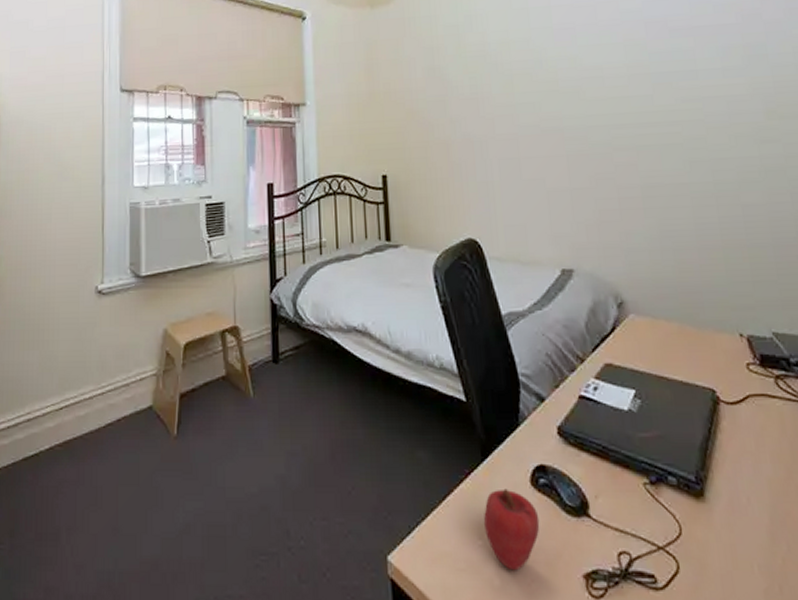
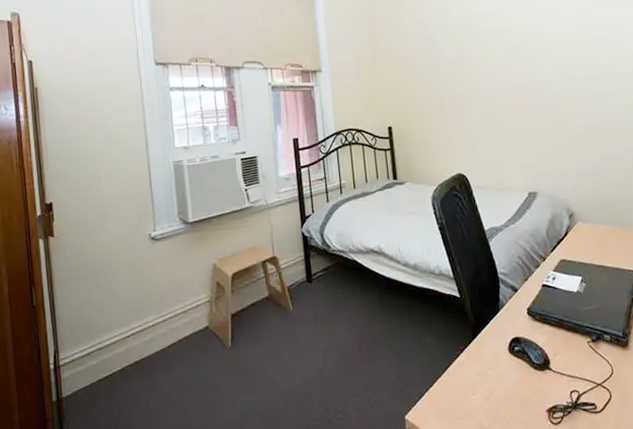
apple: present [484,488,540,571] -> none [475,357,516,414]

